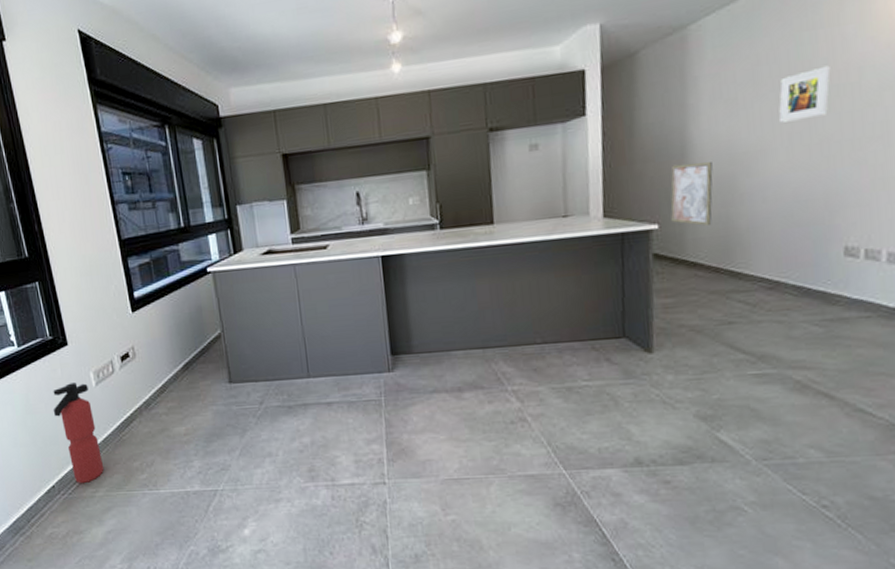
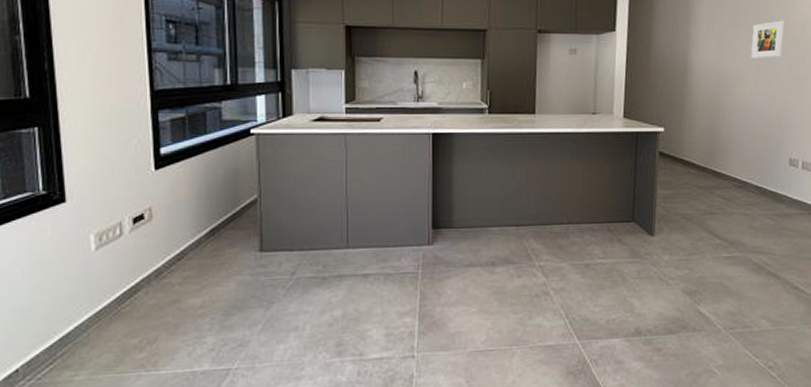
fire extinguisher: present [53,383,104,484] -> none [32,246,91,367]
wall art: present [671,162,713,226] -> none [674,81,705,132]

